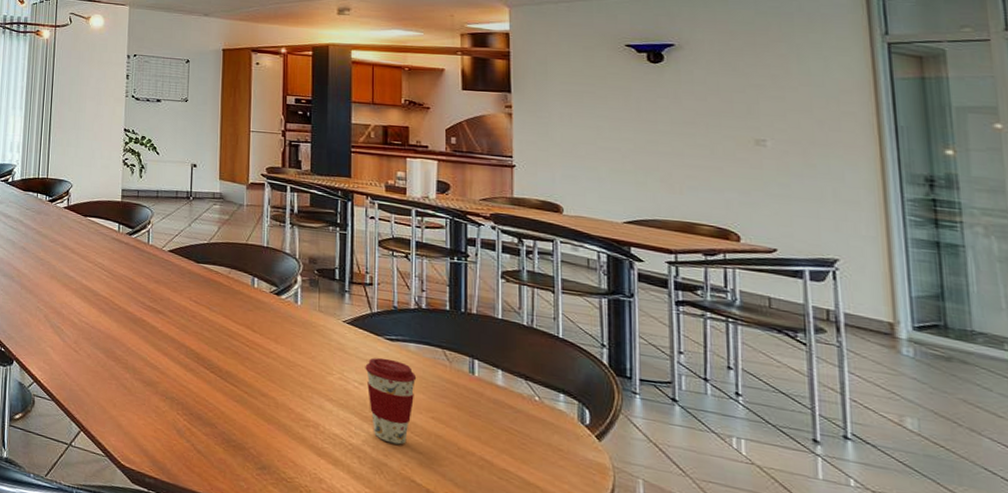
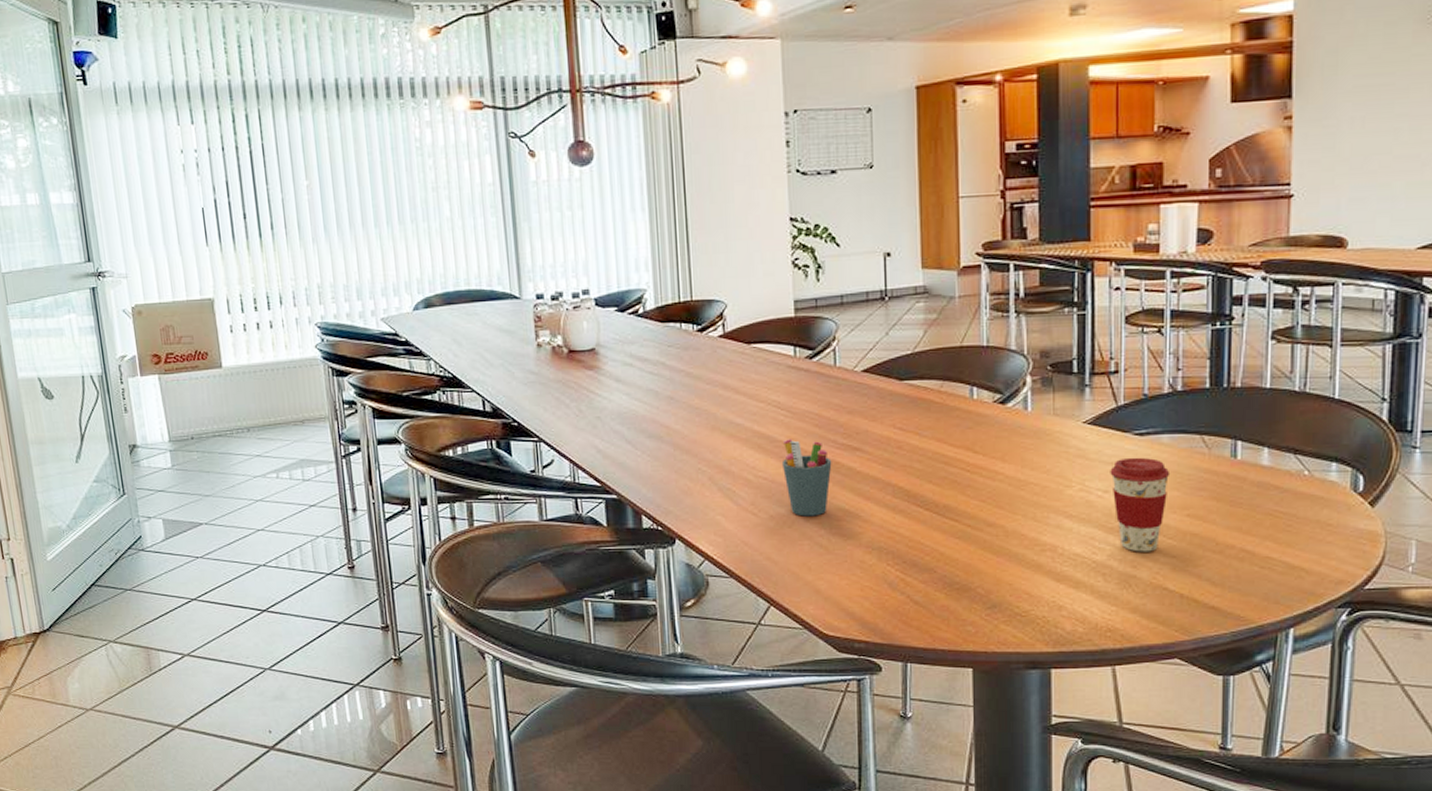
pen holder: none [101,295,140,362] -> present [781,439,832,517]

